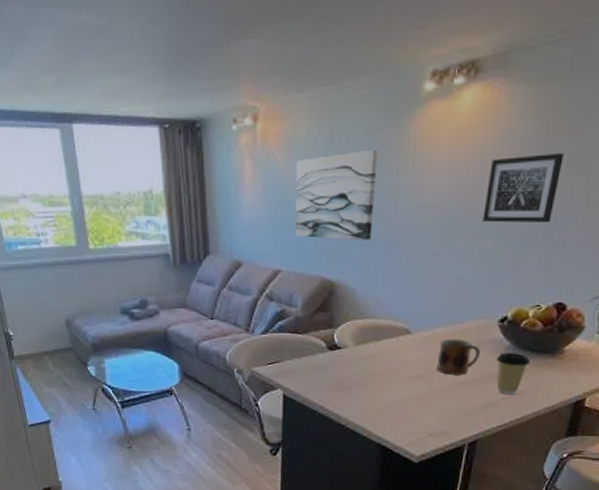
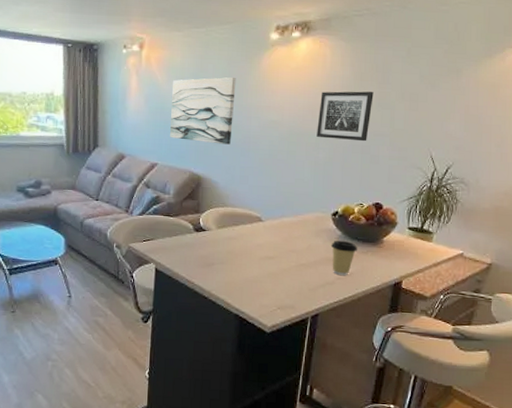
mug: present [436,338,480,375] -> none [283,227,318,258]

